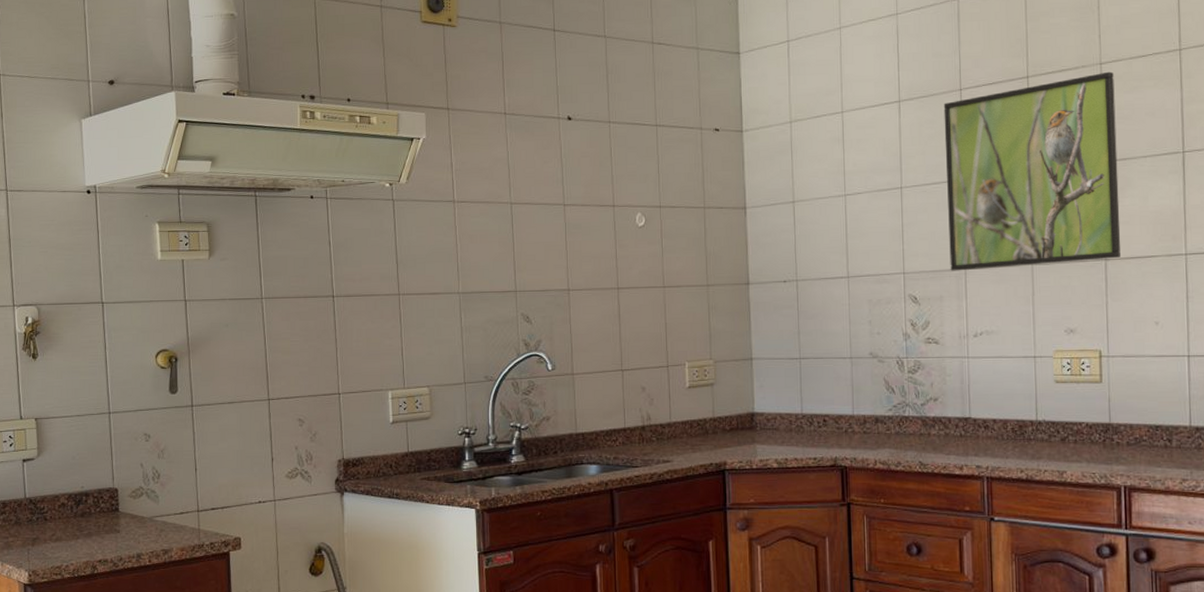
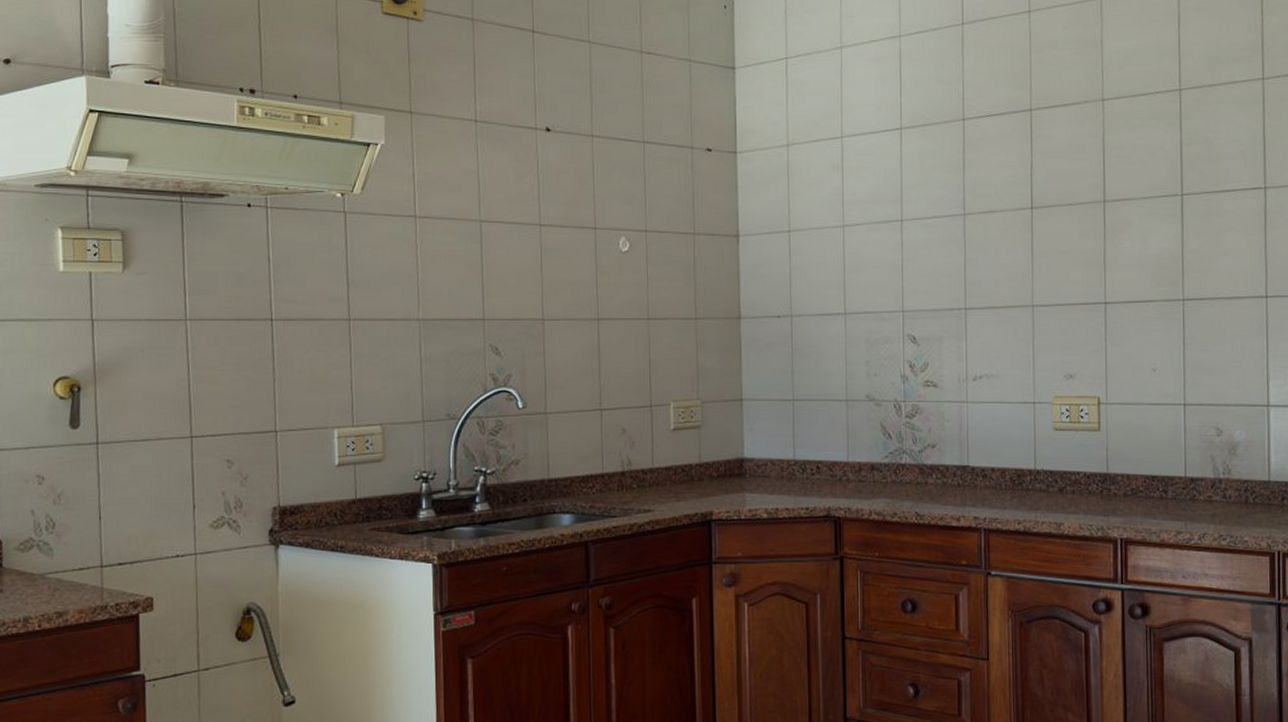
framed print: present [943,71,1121,271] -> none [946,108,1121,311]

